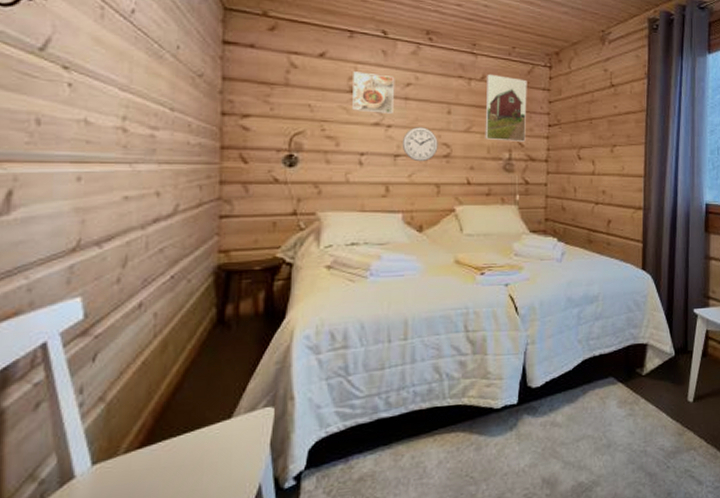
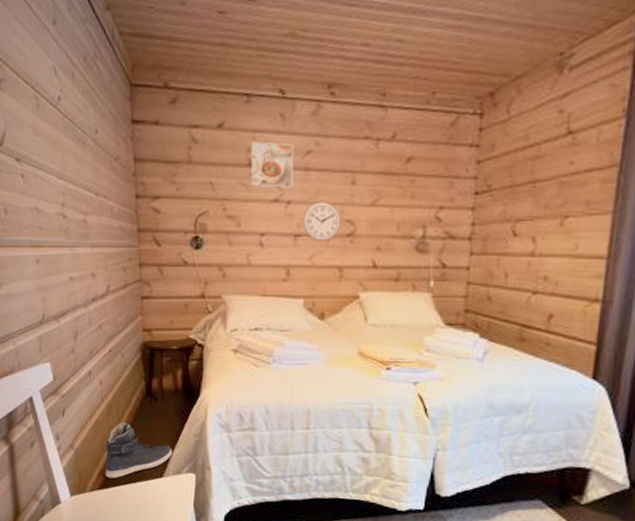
sneaker: none [149,358,247,432] -> present [105,422,172,479]
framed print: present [485,75,527,142] -> none [394,132,450,215]

